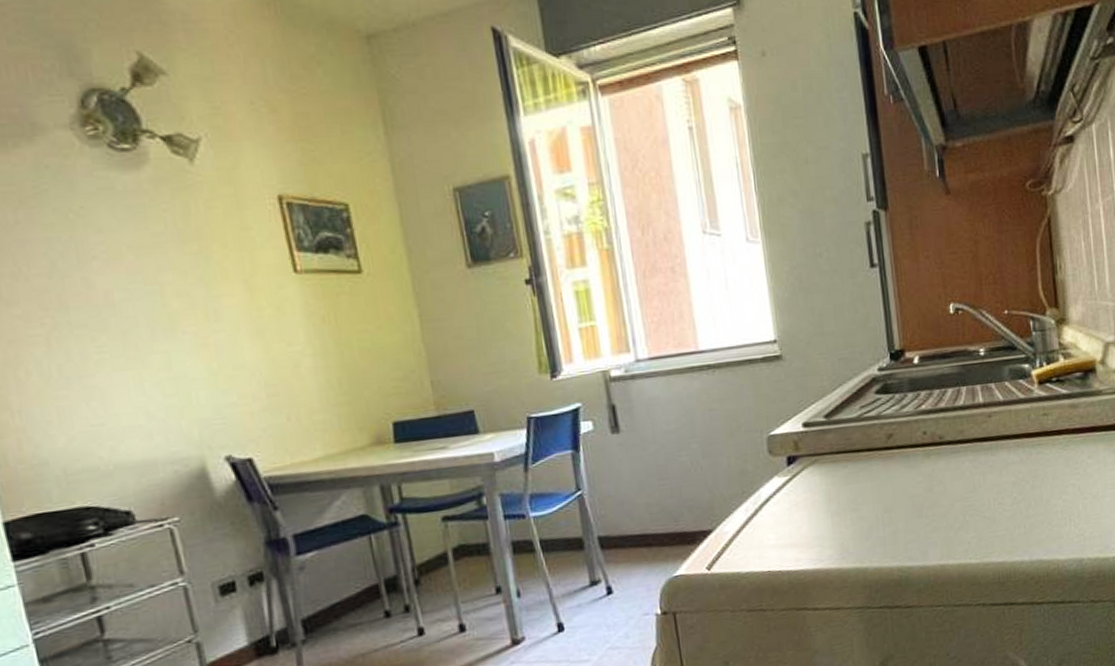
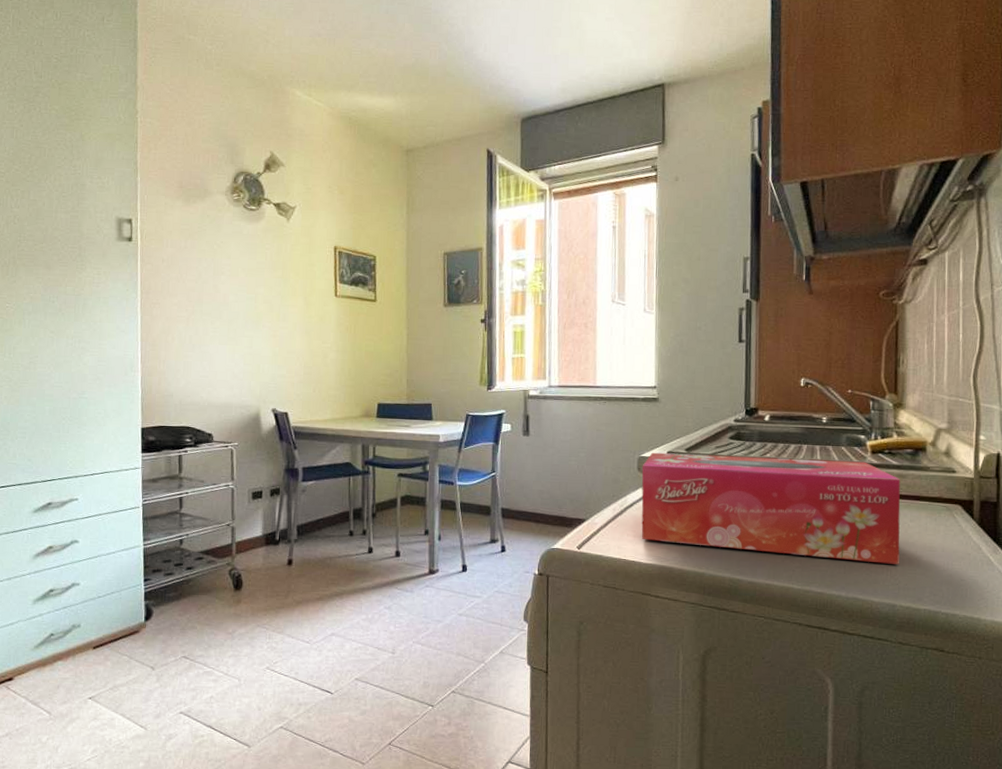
tissue box: none [773,396,1082,541] -> present [641,452,901,564]

